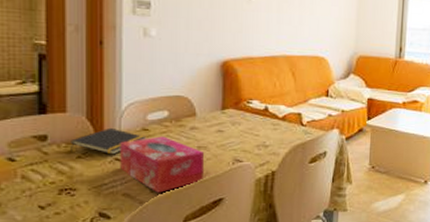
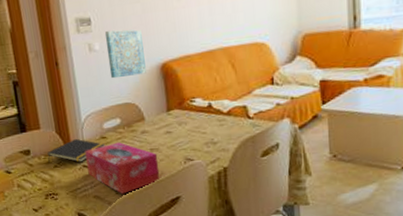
wall art: none [164,18,206,69] -> present [104,29,146,79]

